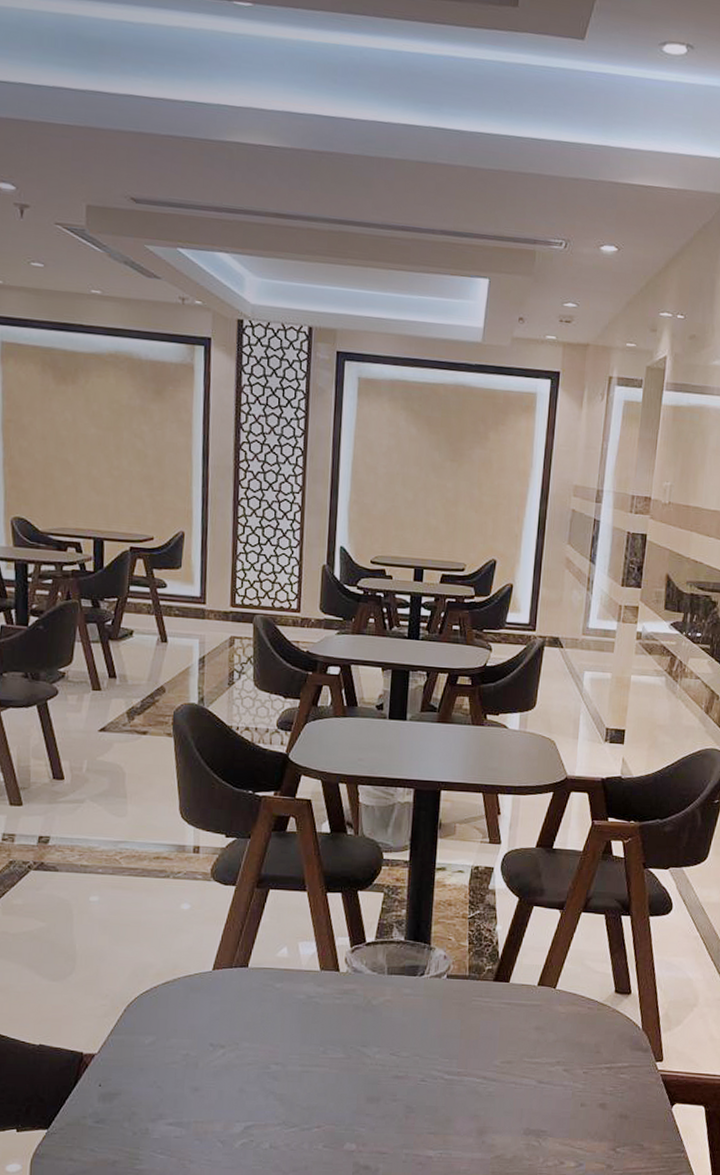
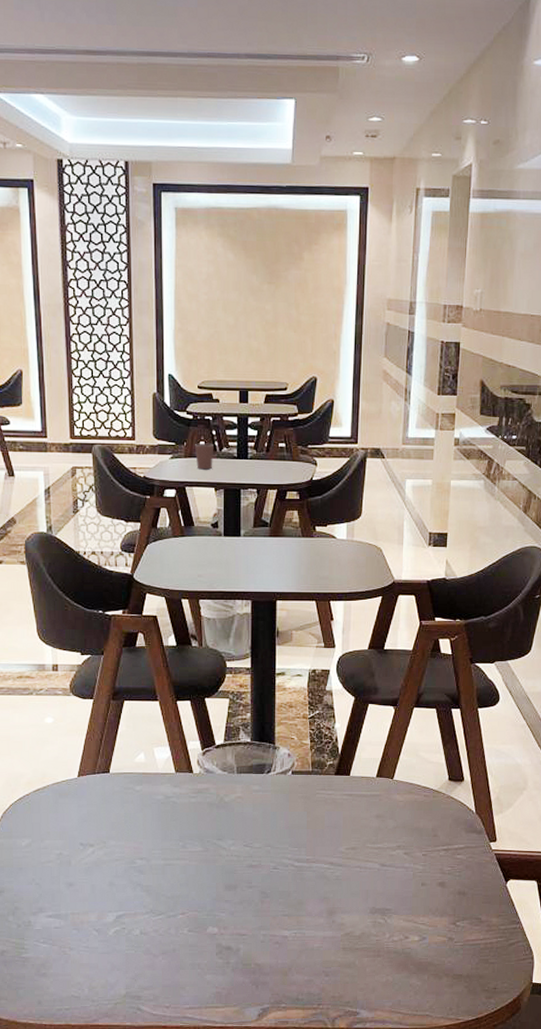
cup: none [363,620,386,649] -> present [195,443,217,470]

